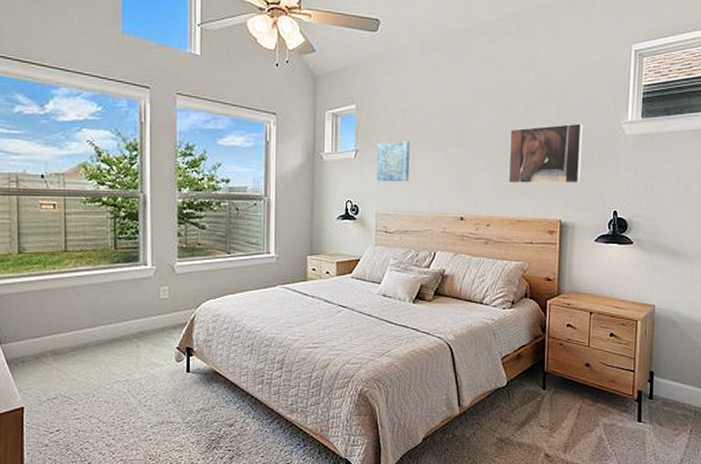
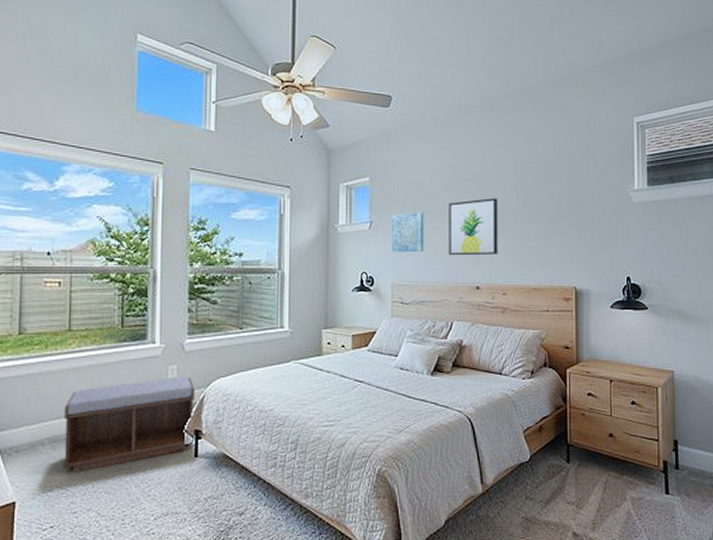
bench: none [64,298,186,383] -> present [62,377,195,473]
wall art: none [434,128,486,186] -> present [449,198,498,256]
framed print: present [508,123,583,184] -> none [521,192,593,252]

